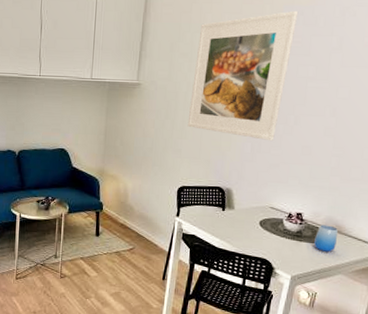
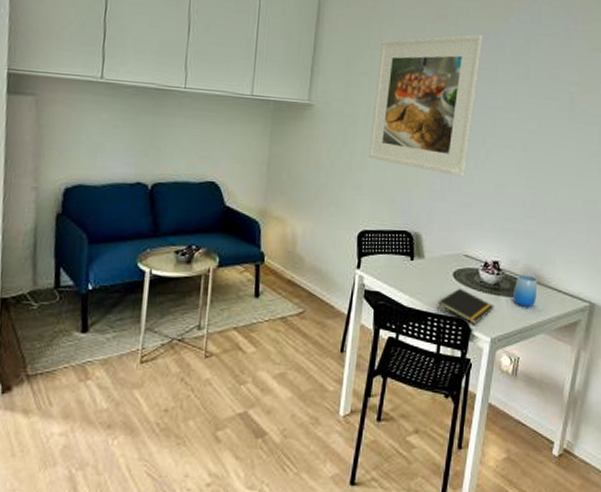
notepad: none [244,234,296,263] -> present [438,288,494,323]

